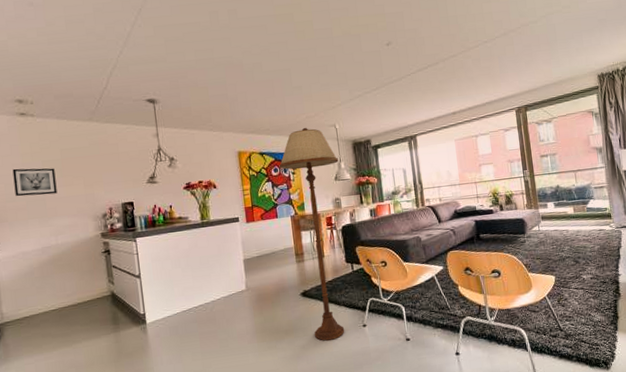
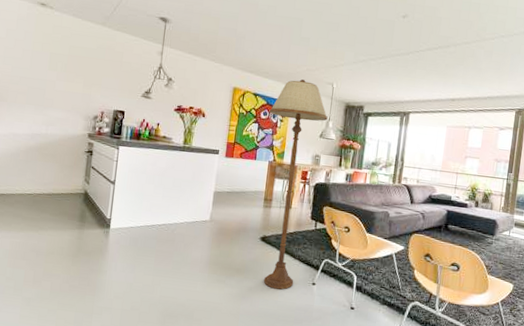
wall art: present [12,168,57,197] -> none [19,53,60,87]

